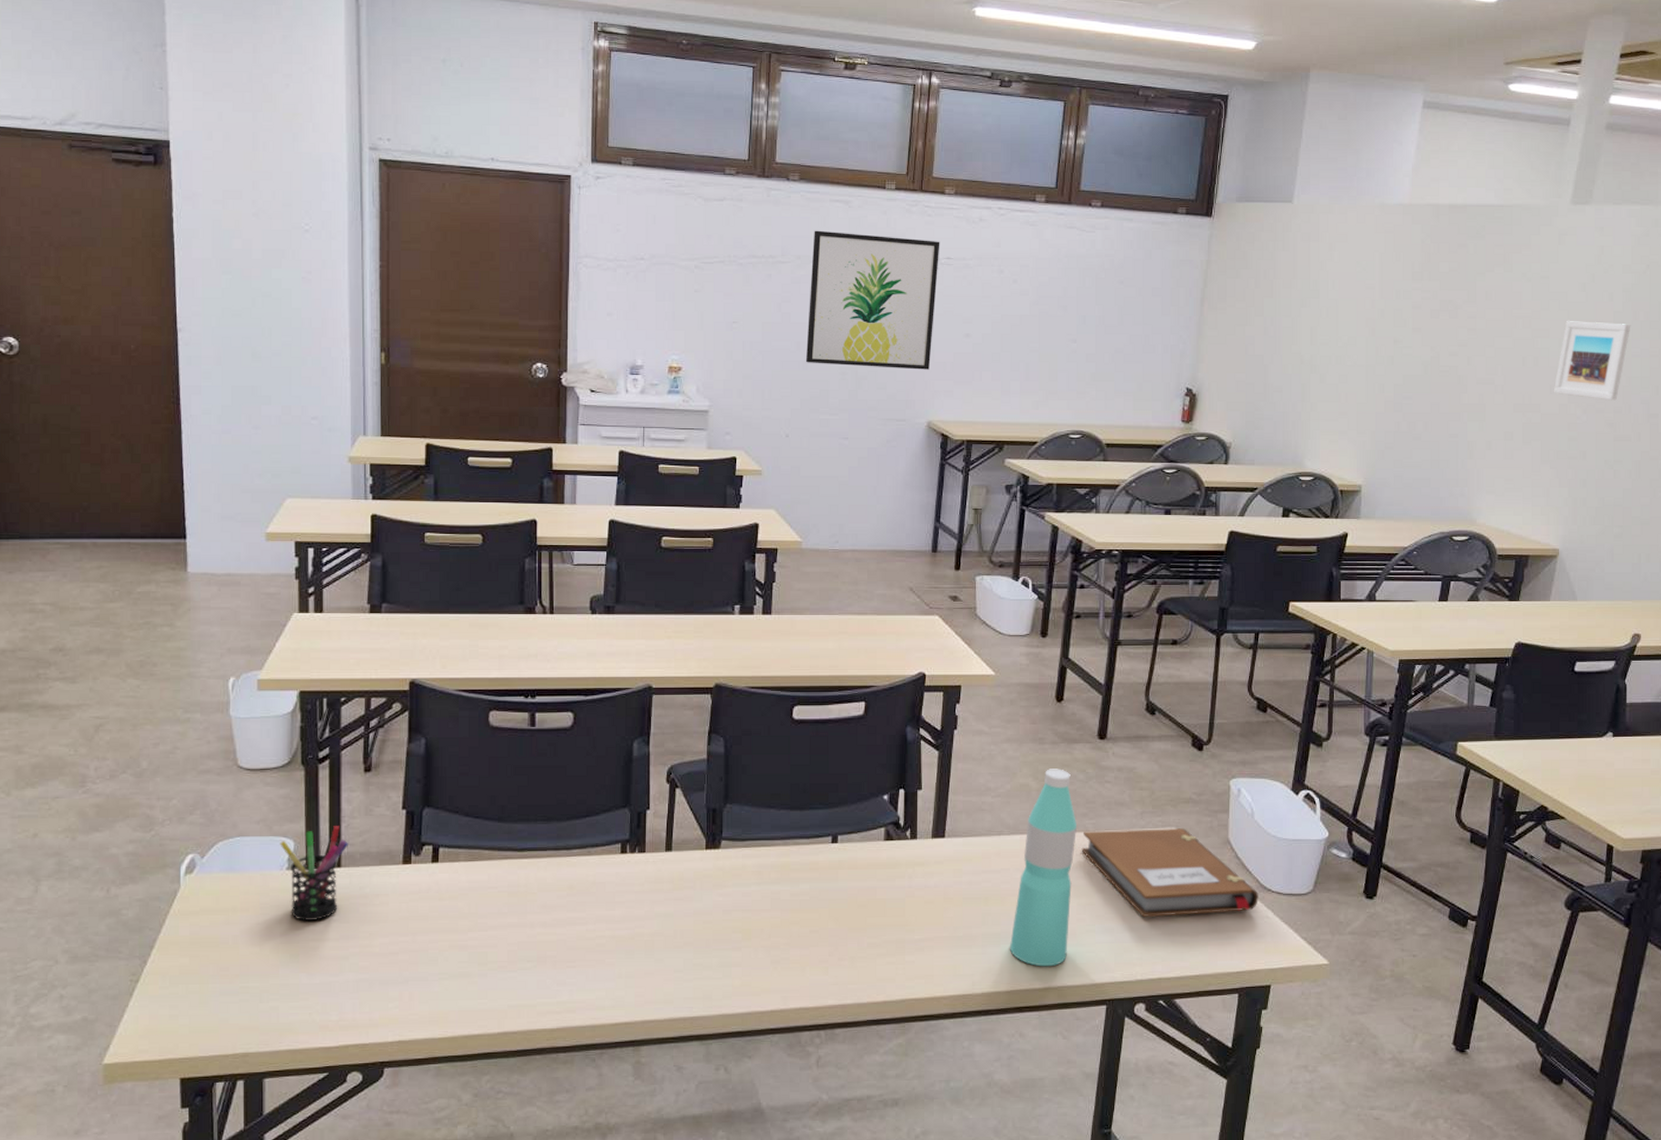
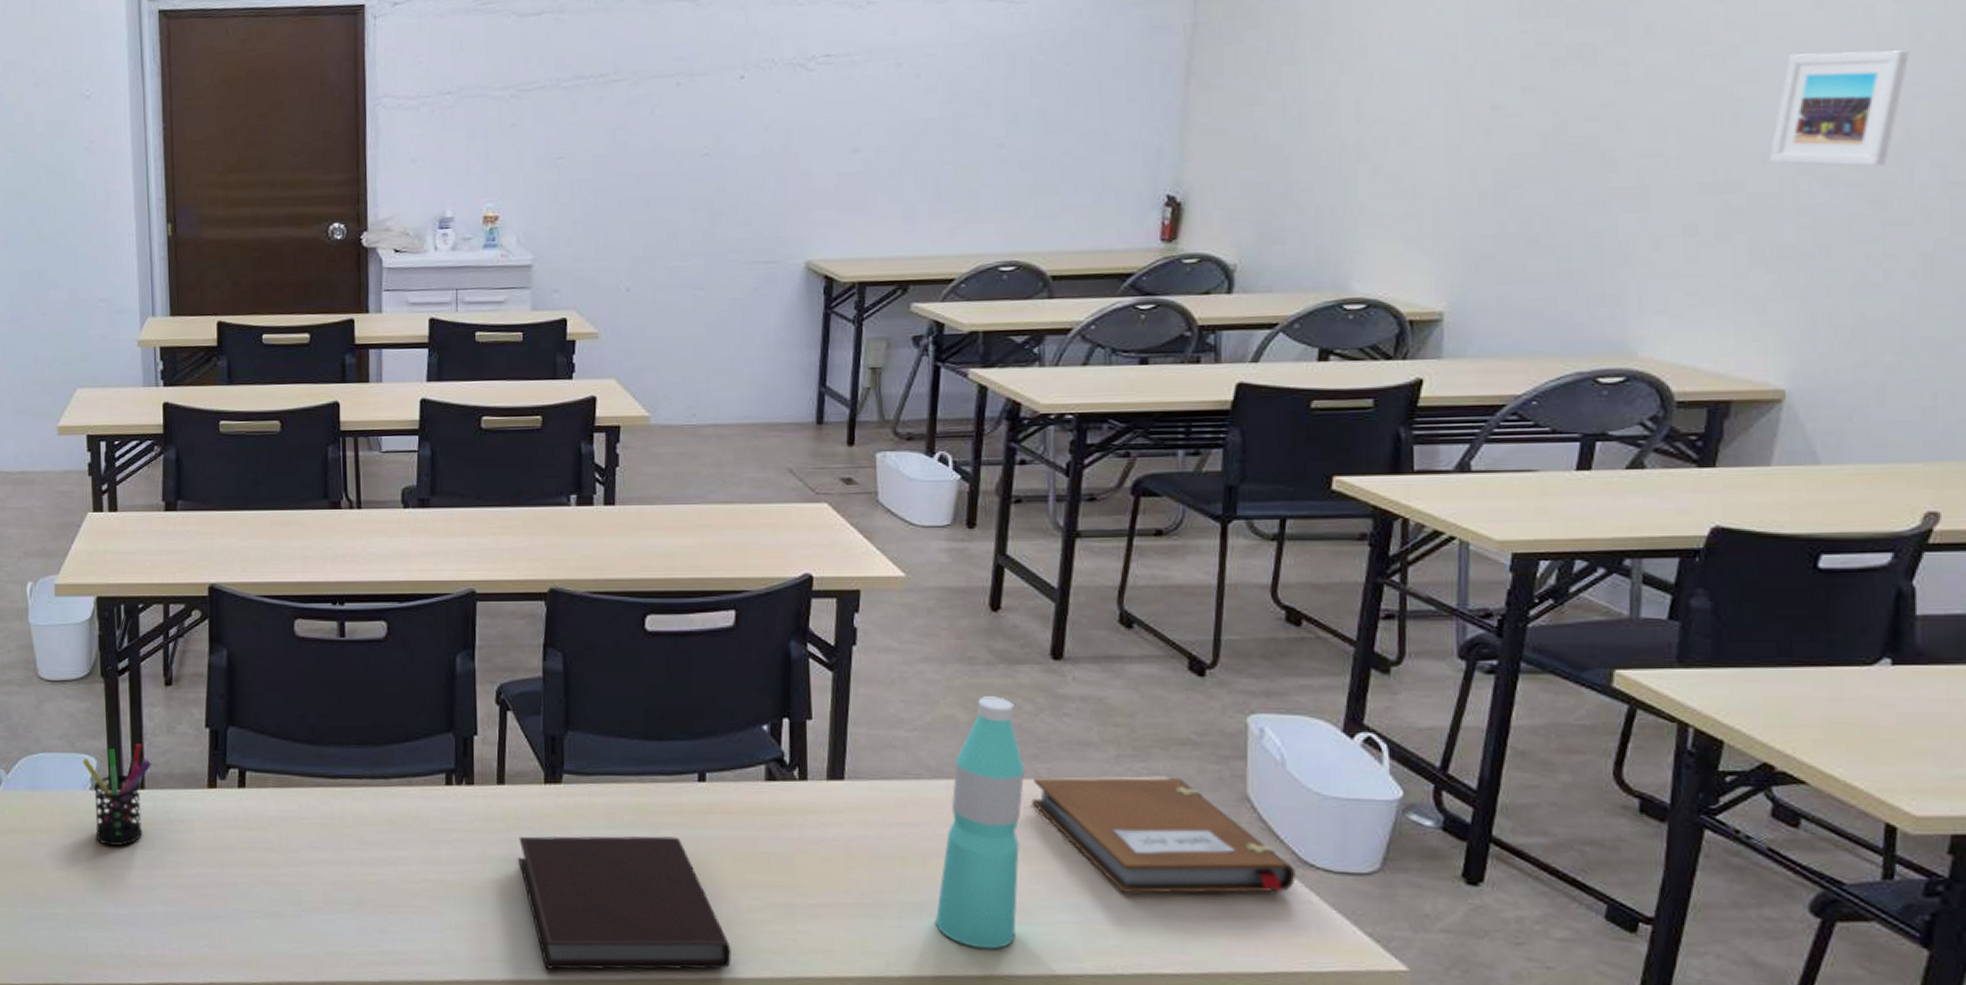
notebook: none [682,889,854,1007] -> present [518,835,731,970]
wall art: present [805,230,940,370] -> none [647,35,816,200]

